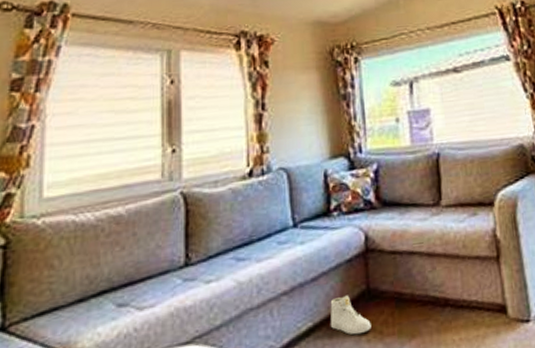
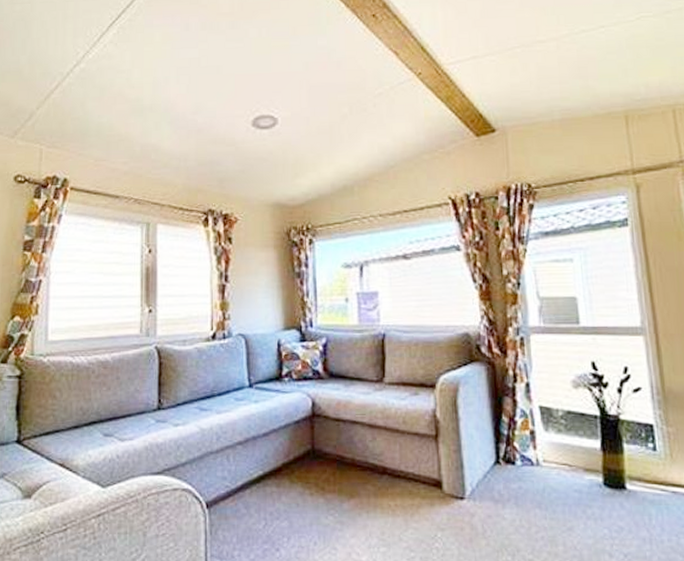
sneaker: present [330,295,371,335] -> none [278,452,314,488]

